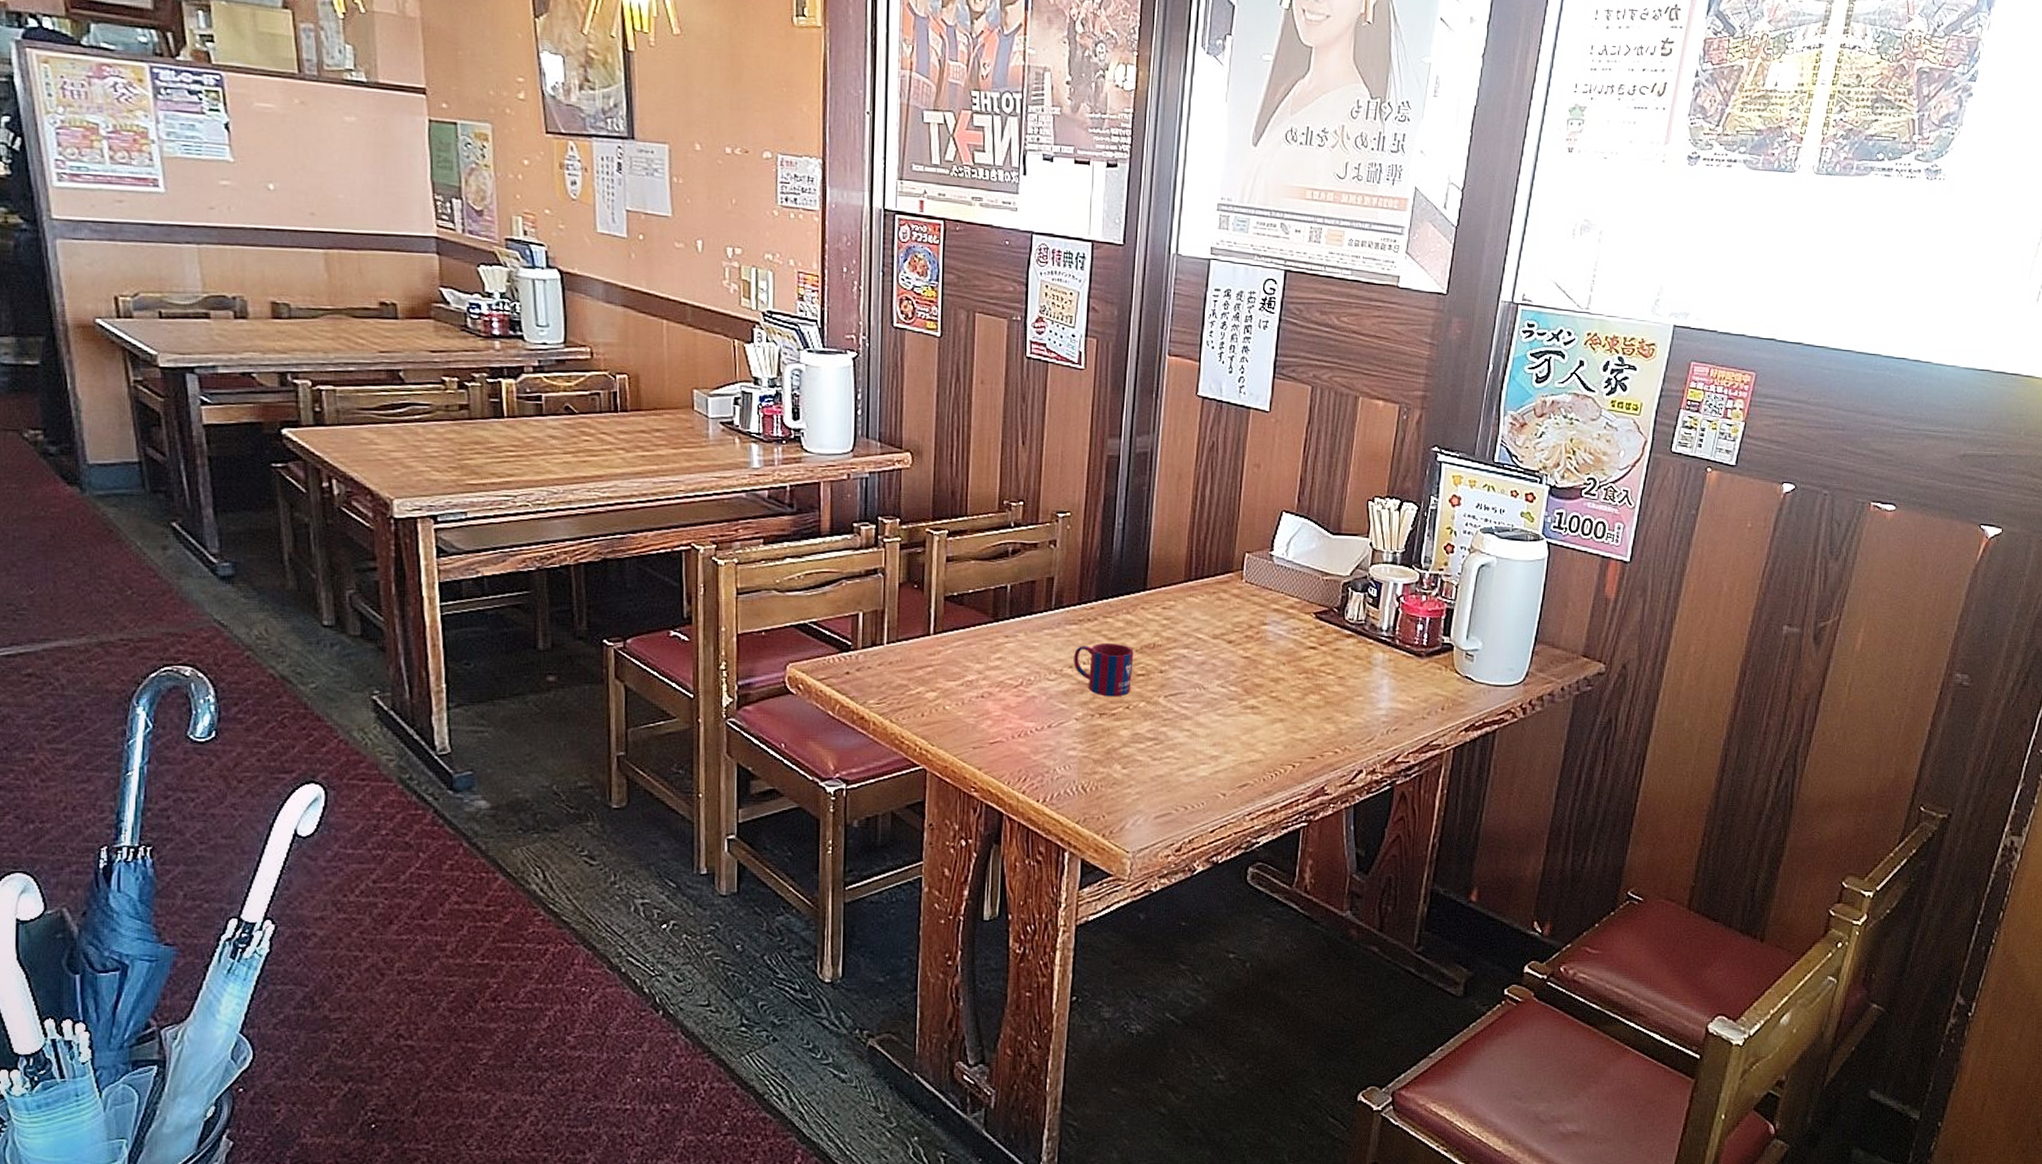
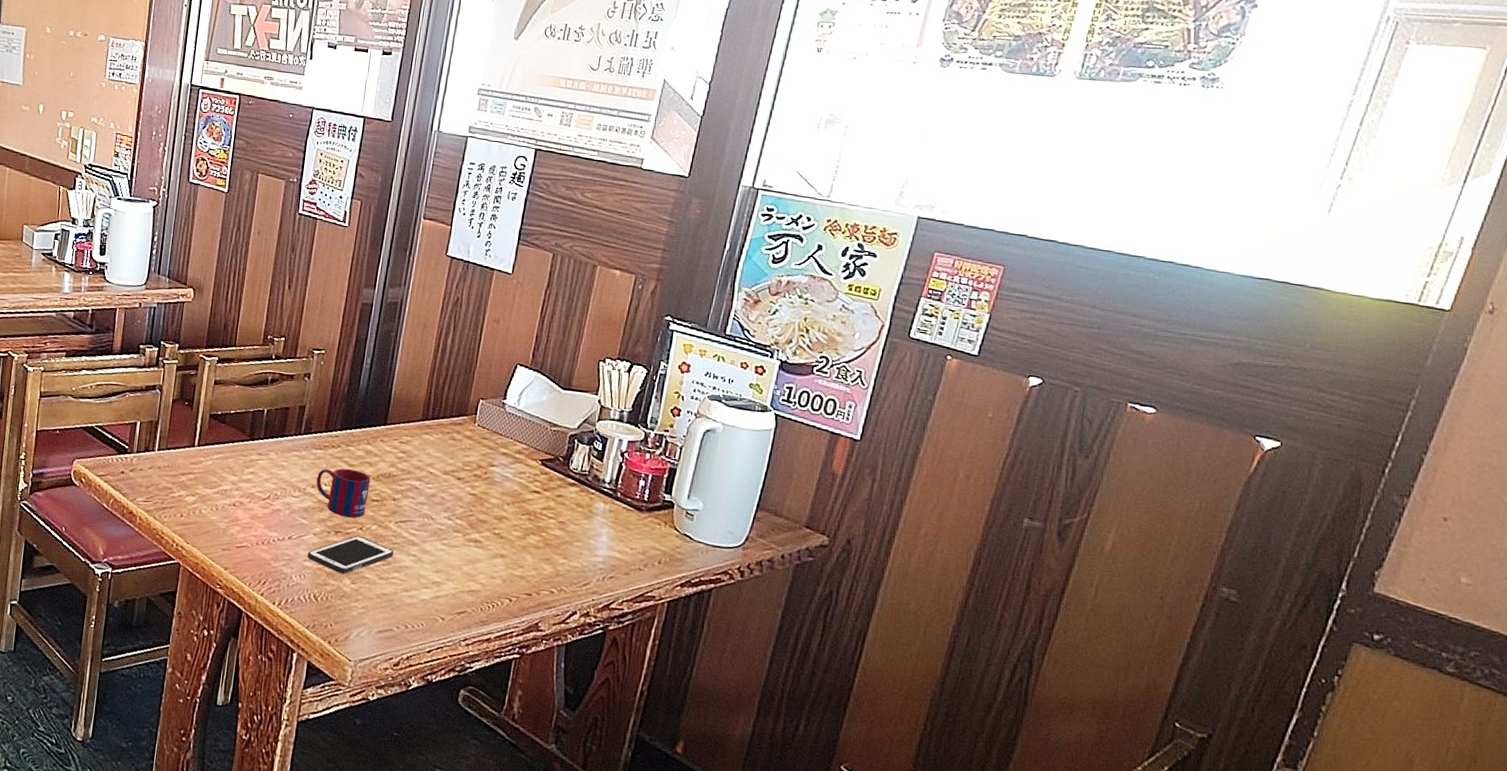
cell phone: none [1070,715,1166,759] -> present [307,535,394,574]

